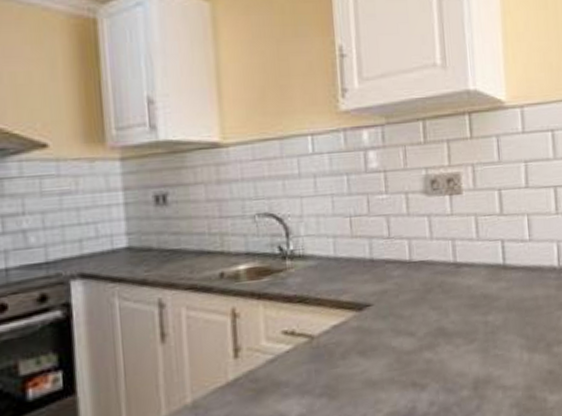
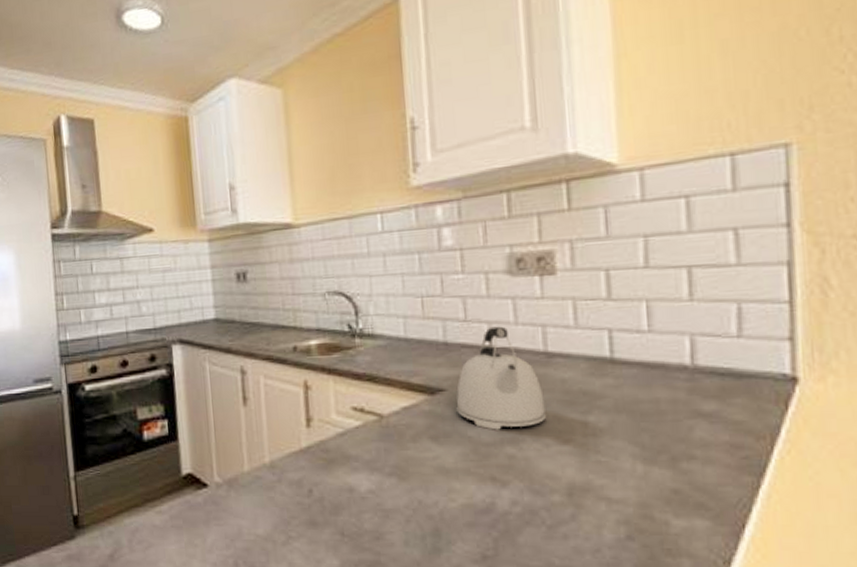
kettle: none [381,241,456,338] -> present [456,326,546,430]

